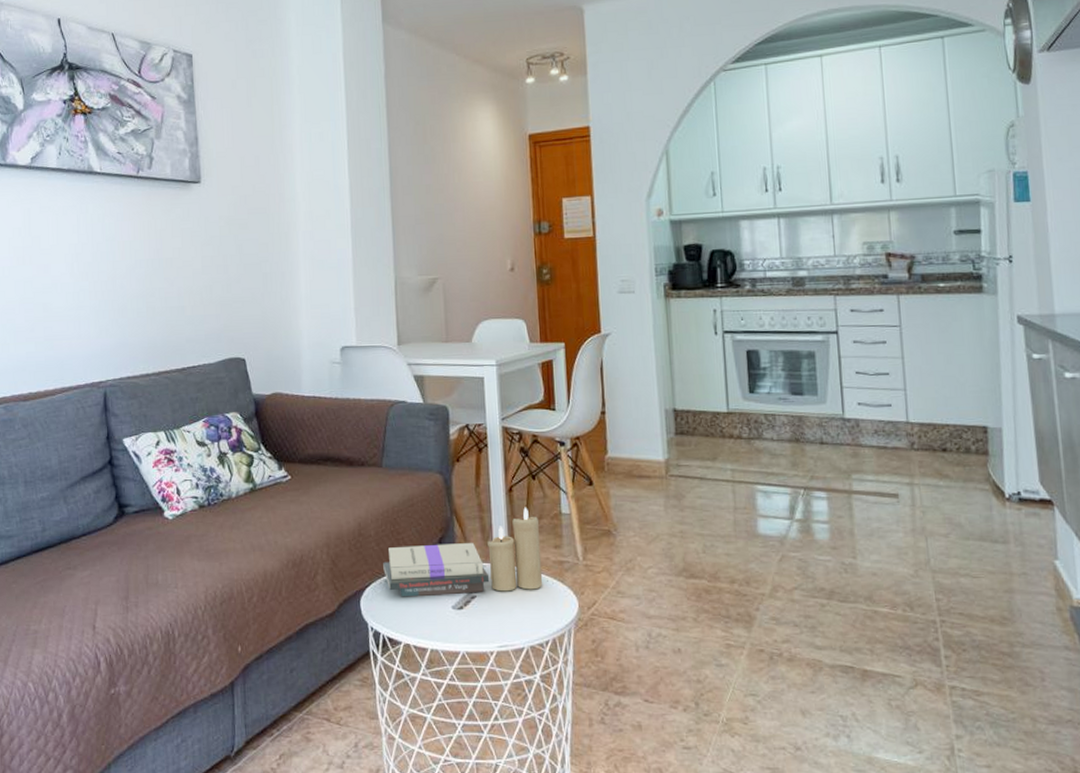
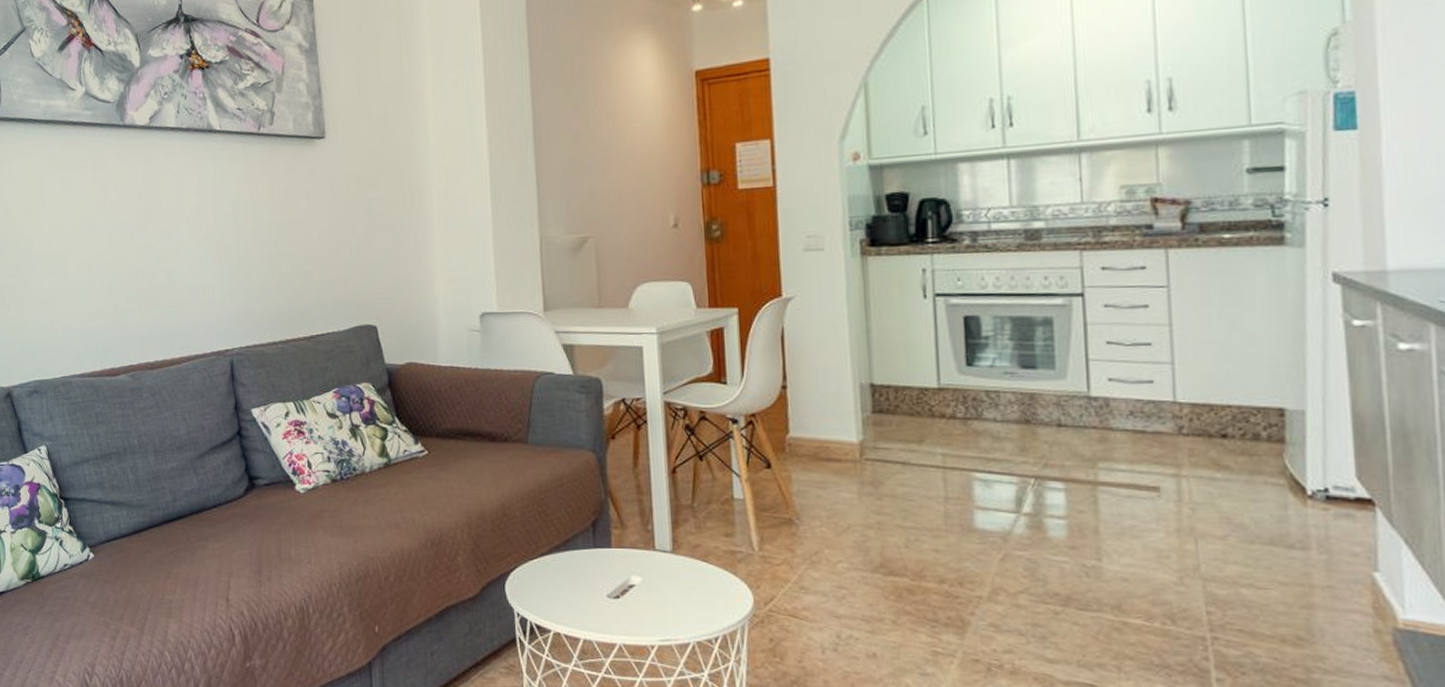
books: present [383,542,490,597] -> none [530,526,650,583]
candle: present [488,507,543,592] -> none [647,490,712,582]

